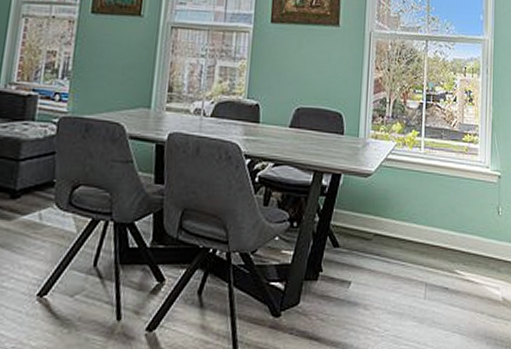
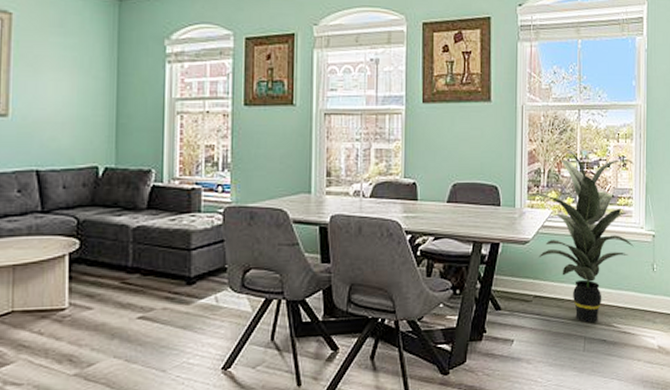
indoor plant: none [372,79,480,267] -> present [527,148,634,323]

